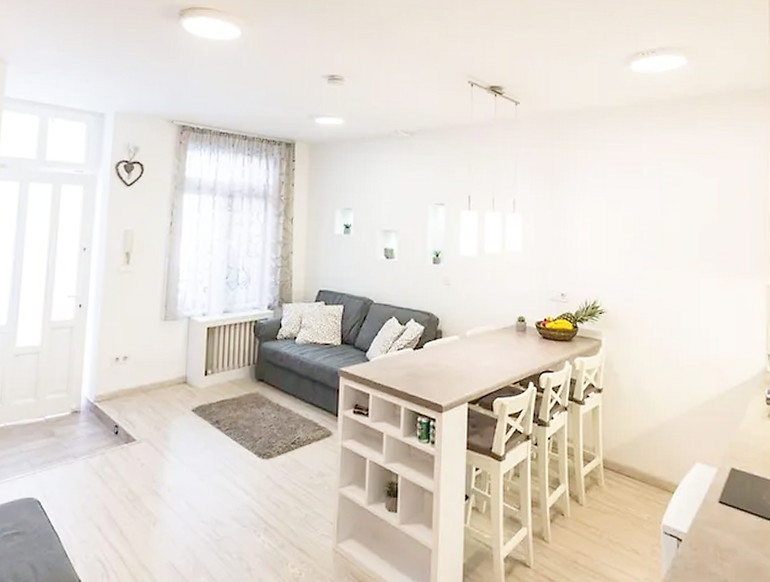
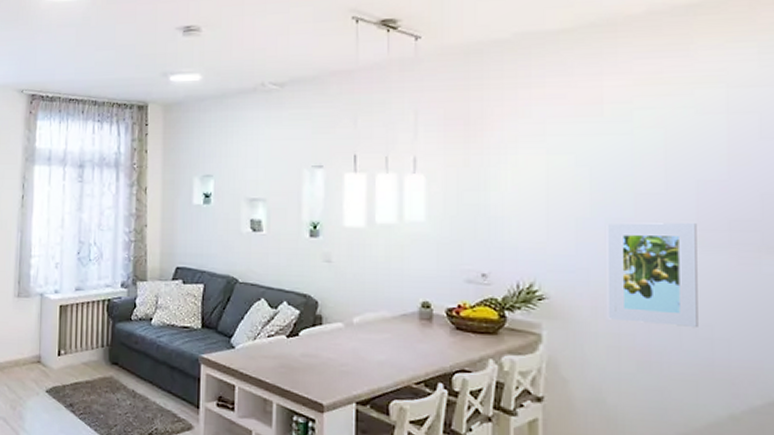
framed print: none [644,254,700,332] -> present [606,223,698,329]

